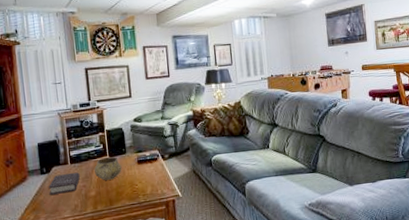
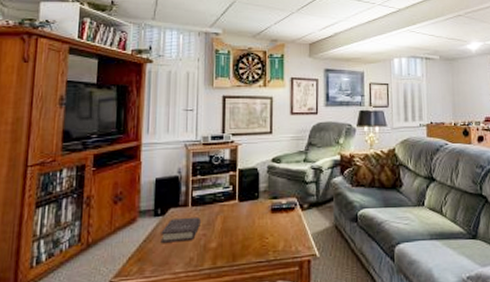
decorative bowl: present [94,157,122,181] -> none [219,202,252,230]

